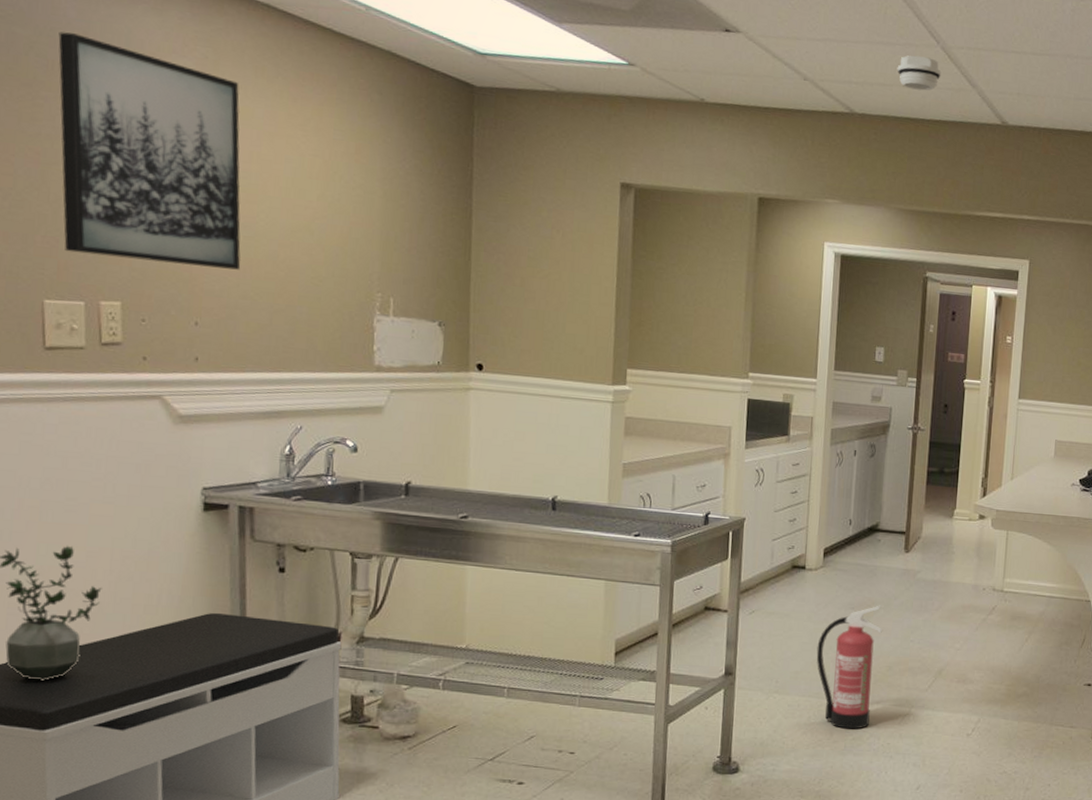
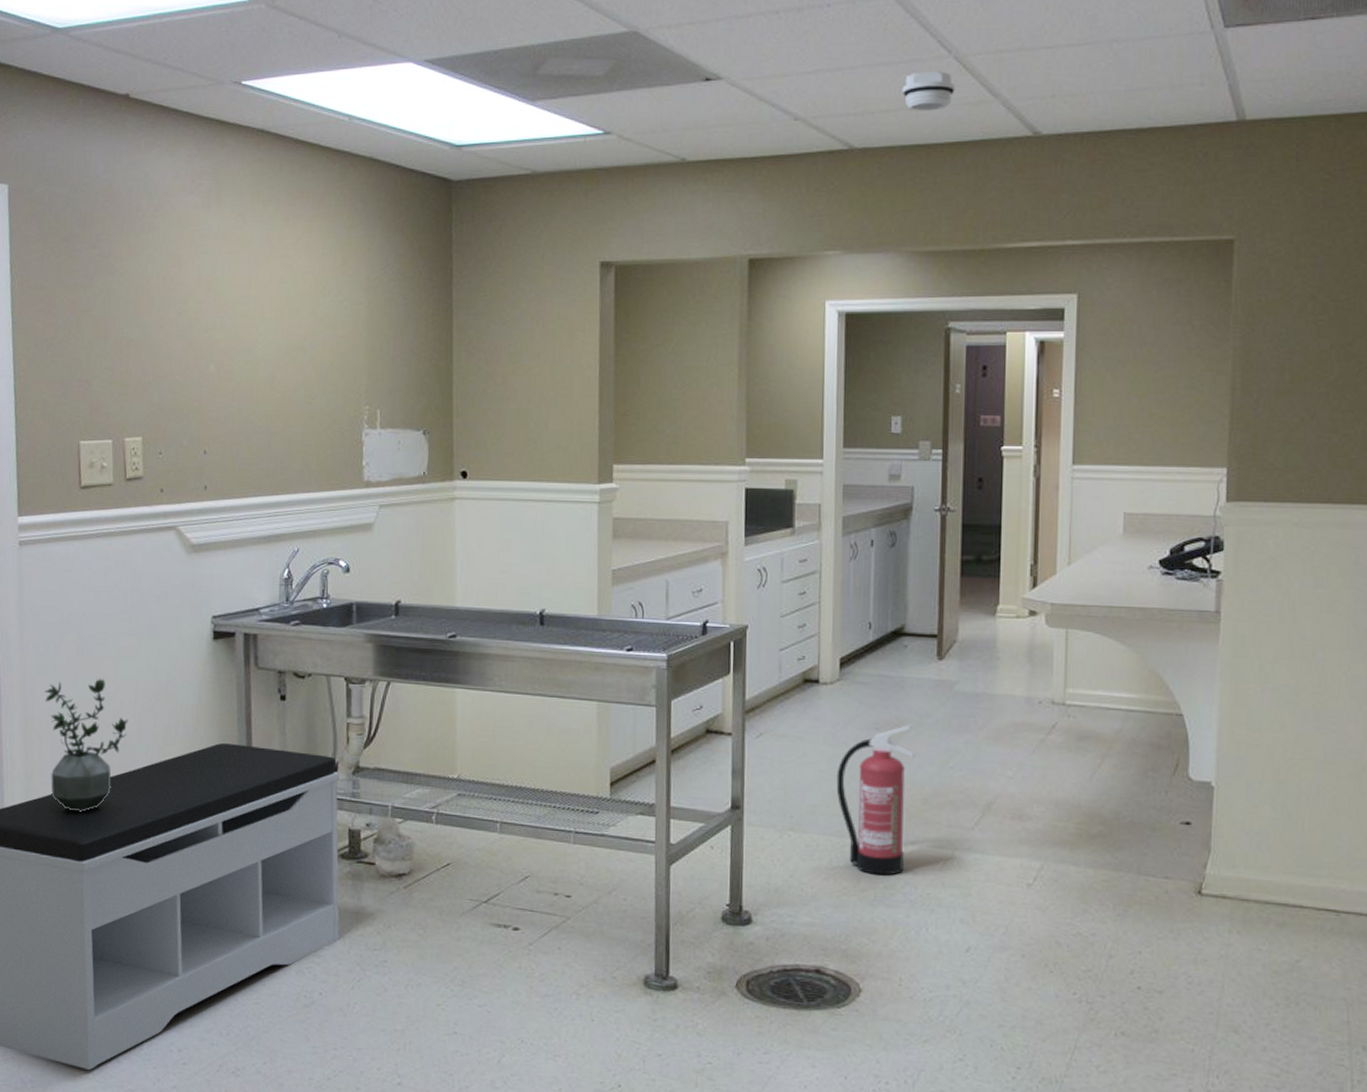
wall art: present [58,31,241,270] -> none [89,185,243,395]

